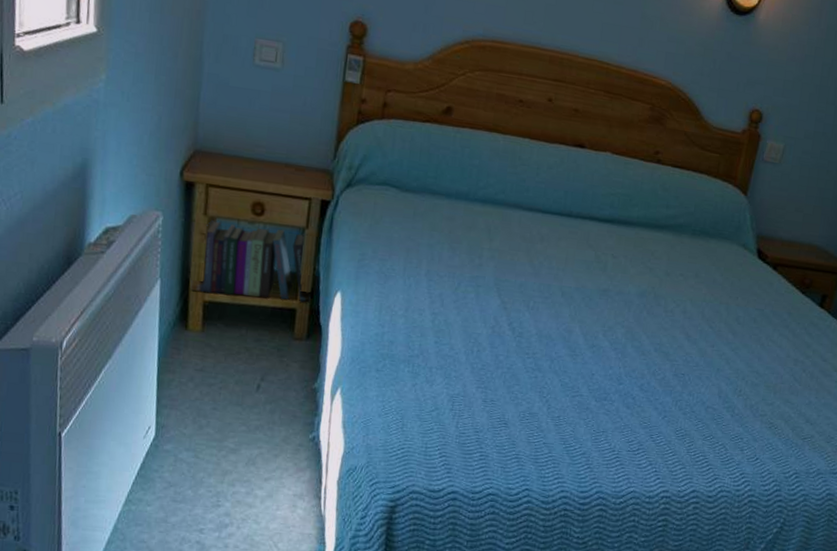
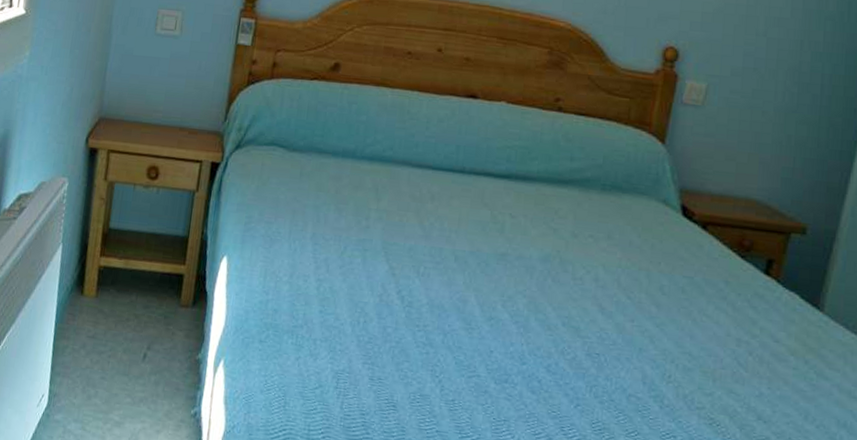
books: present [190,219,313,303] -> none [88,184,200,268]

